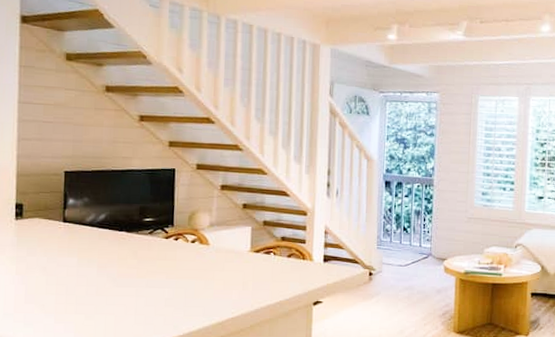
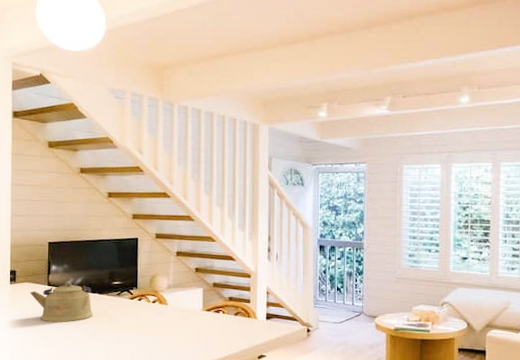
kettle: none [40,217,119,265] -> present [30,281,93,323]

